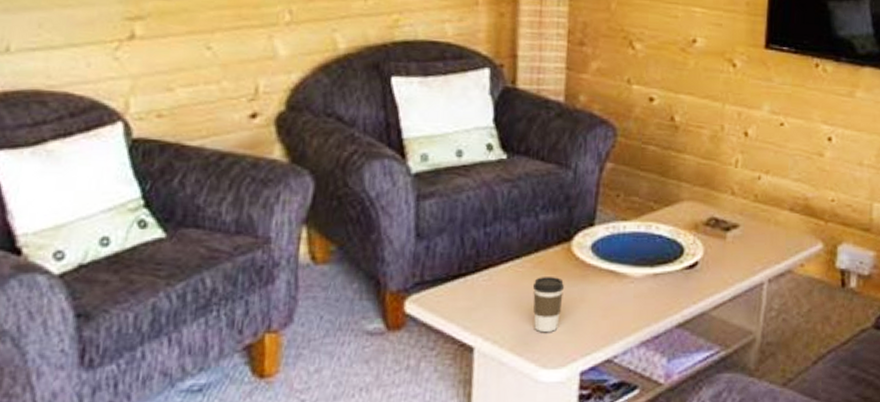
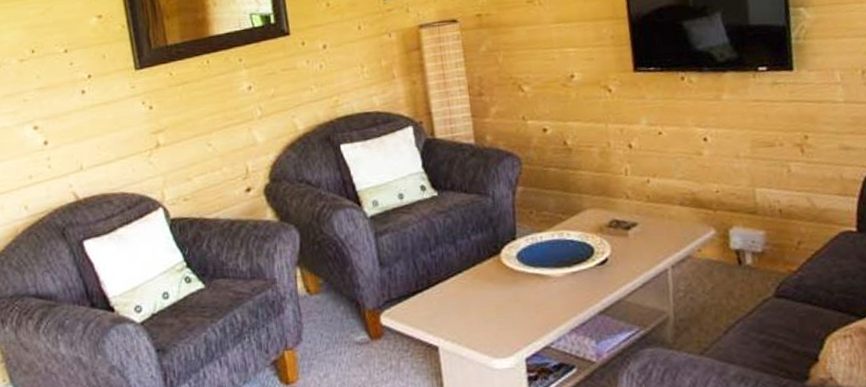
coffee cup: present [532,277,565,332] -> none [475,284,502,329]

